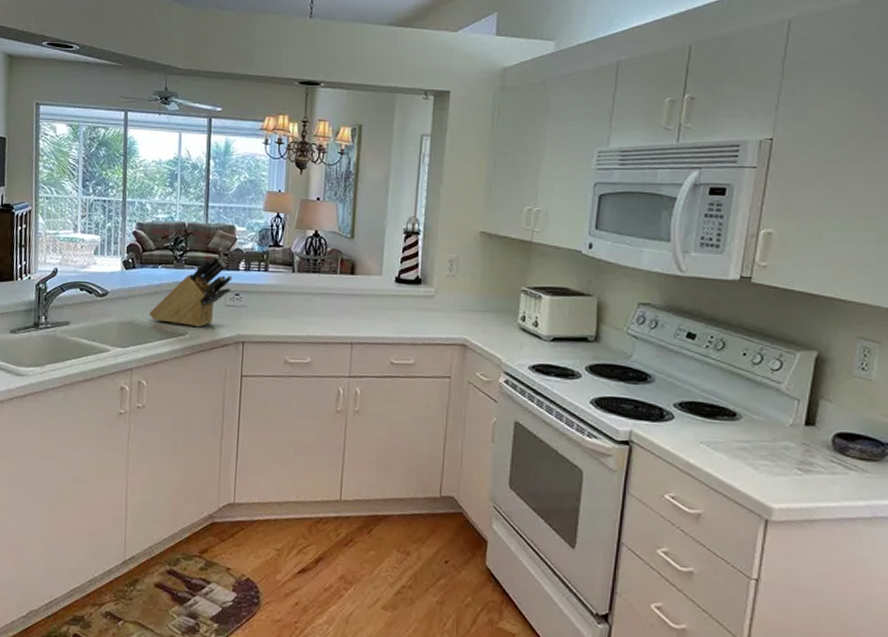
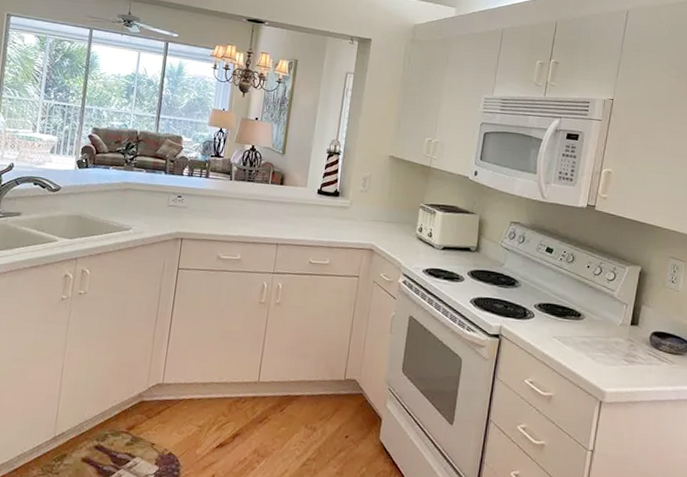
knife block: present [149,256,233,328] -> none [97,161,177,224]

